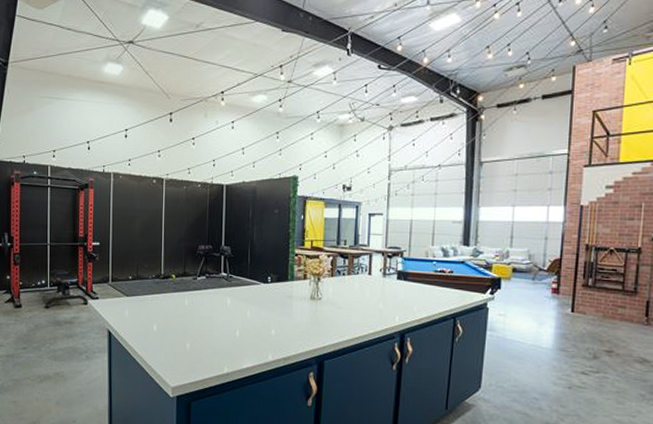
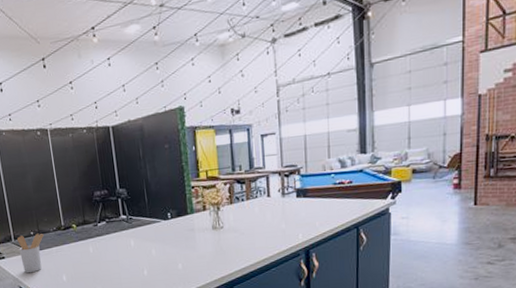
utensil holder: none [114,278,142,318] -> present [16,233,44,273]

